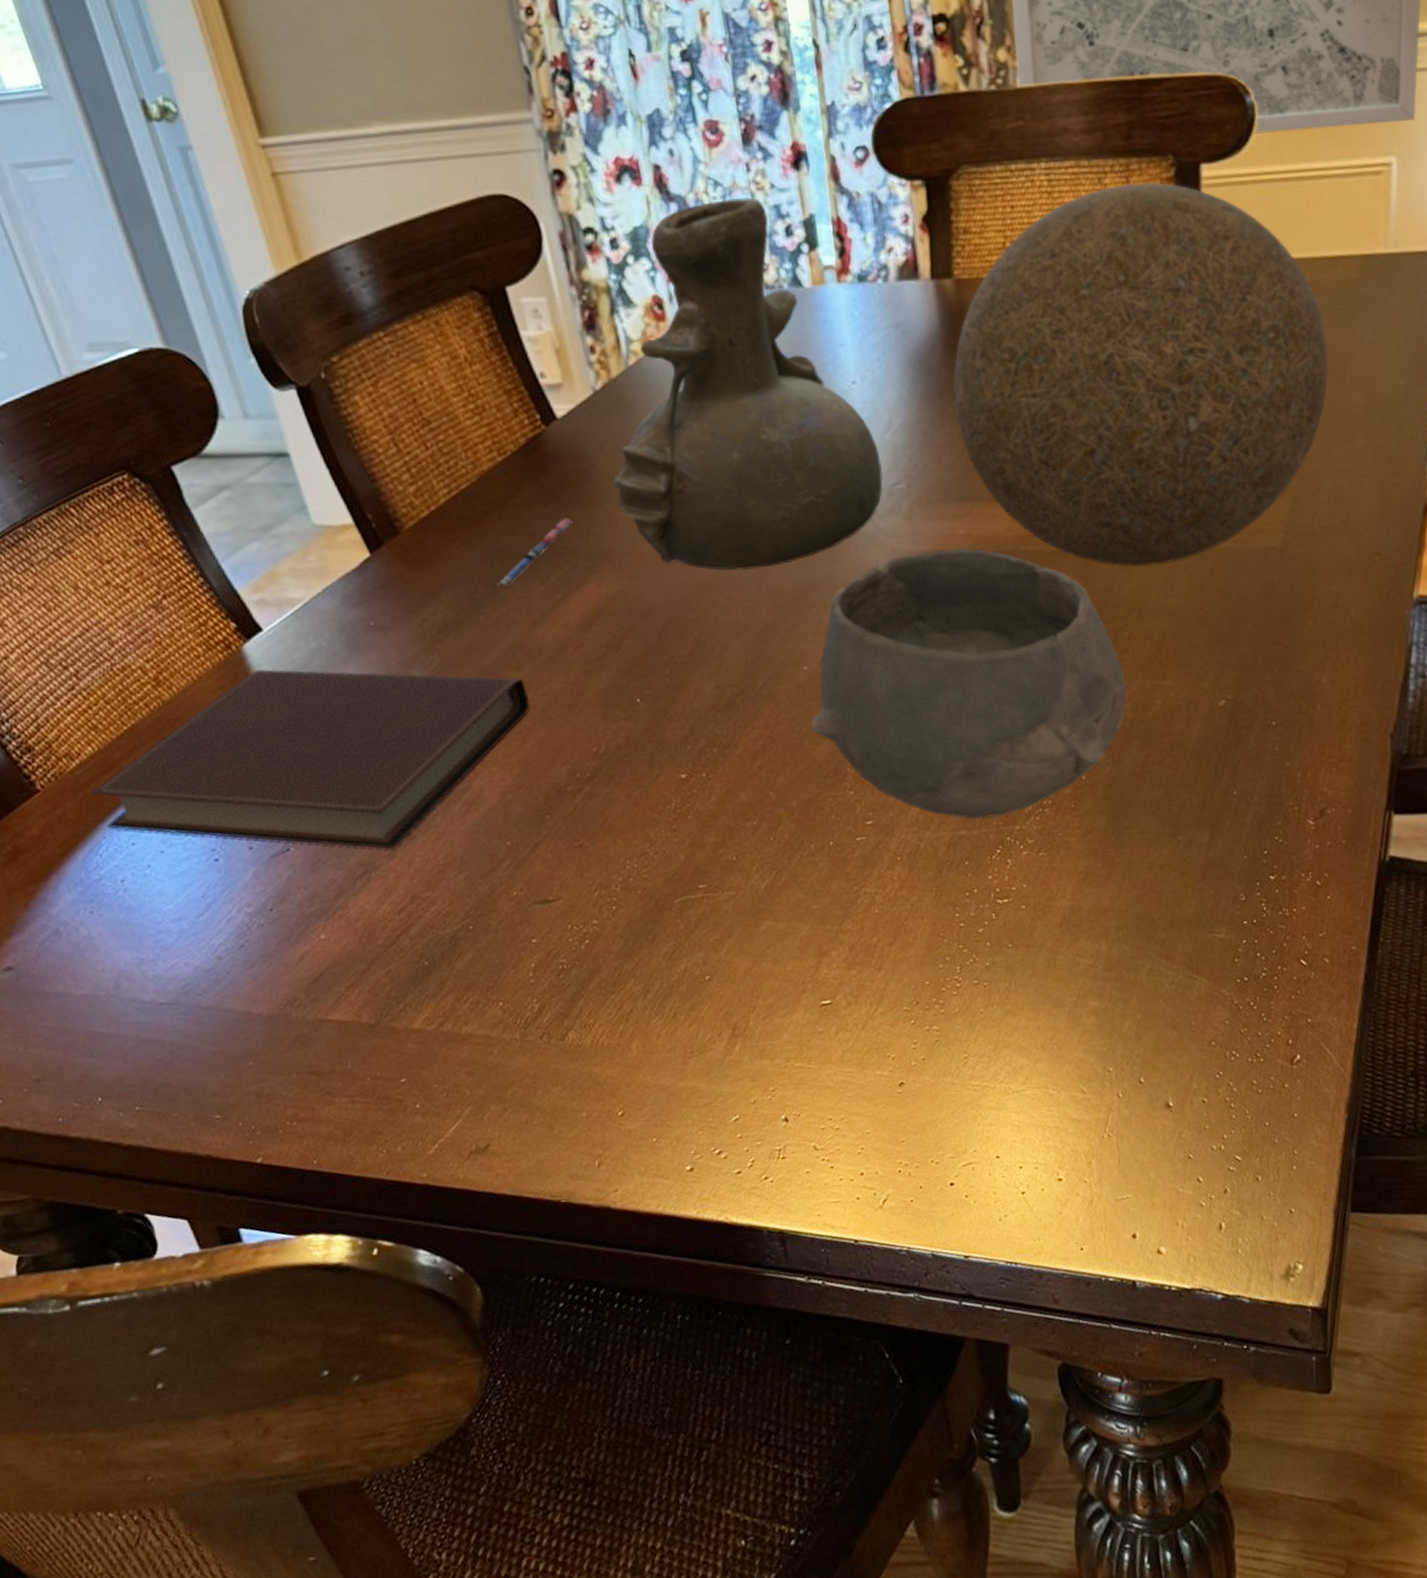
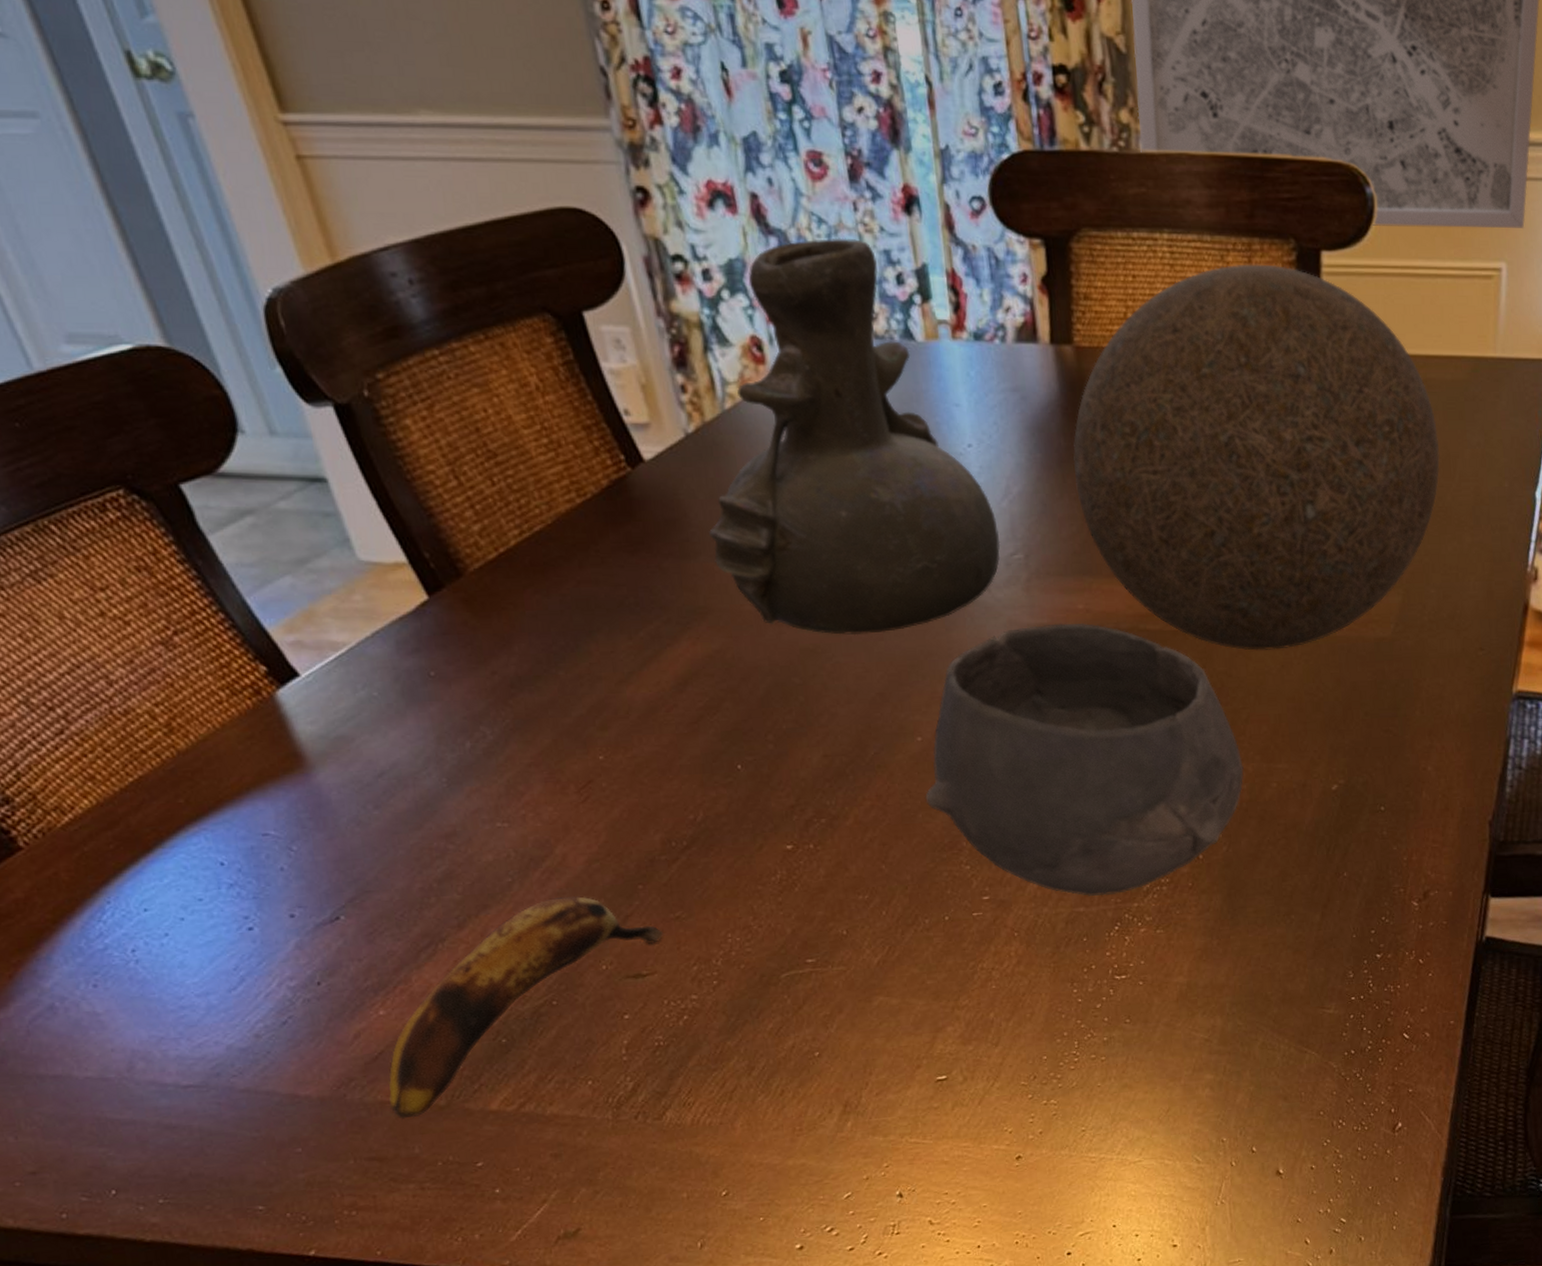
notebook: present [91,668,530,850] -> none [89,718,618,919]
banana: none [327,826,569,1036] -> present [389,895,664,1119]
pen: present [496,518,574,587] -> none [577,569,665,640]

